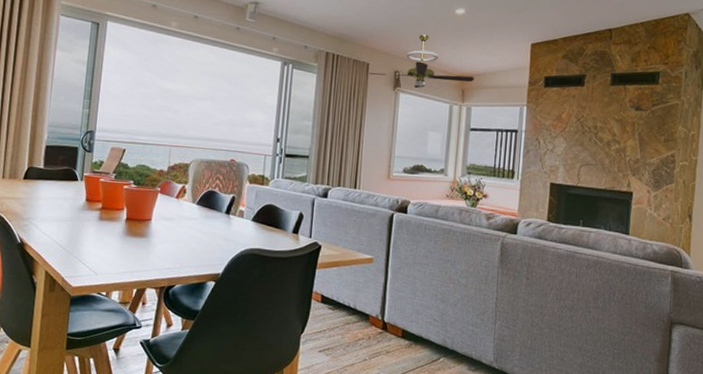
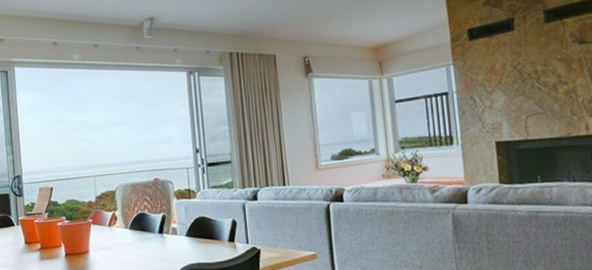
ceiling fan: present [369,34,474,90] -> none [277,12,390,71]

